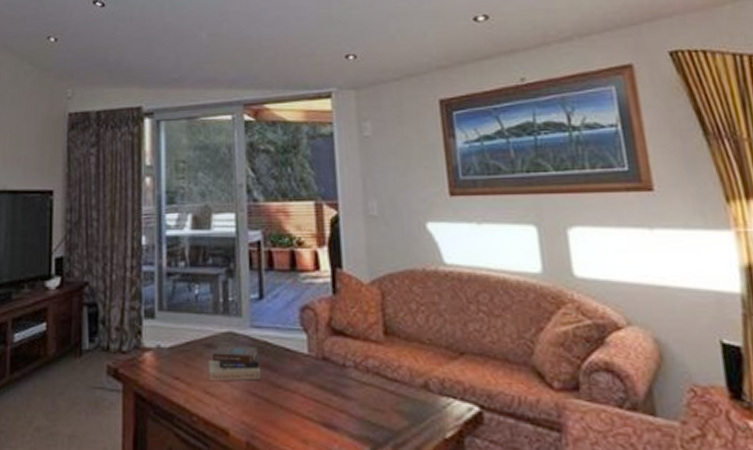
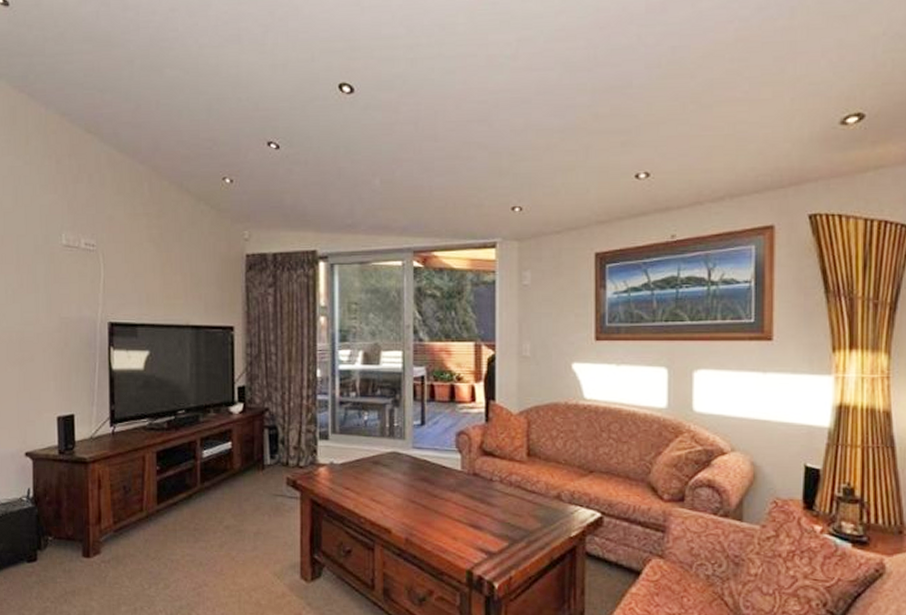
books: present [209,345,261,382] -> none [375,462,420,492]

